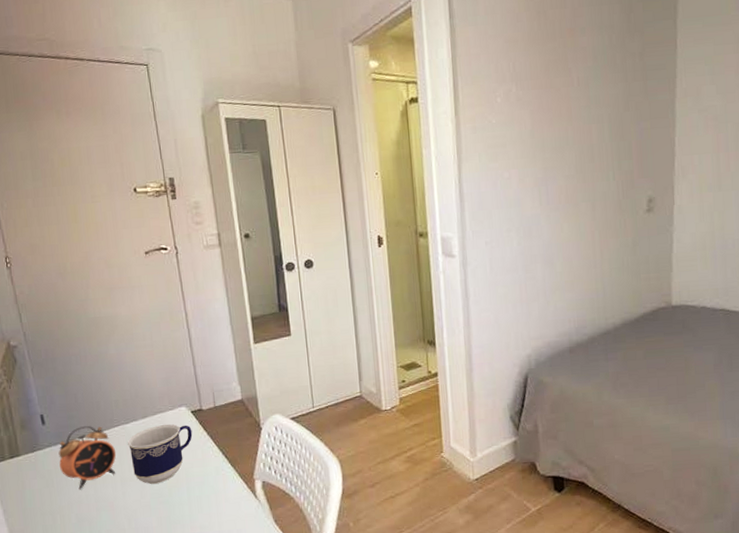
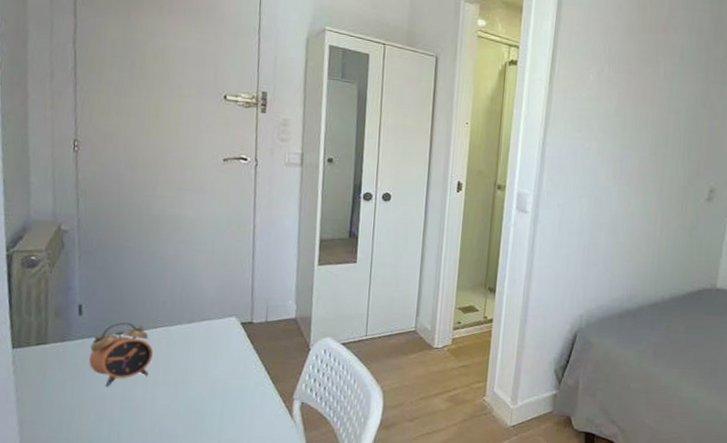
cup: present [127,423,193,484] -> none [167,331,238,391]

